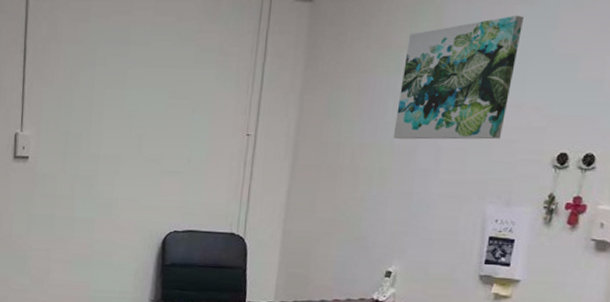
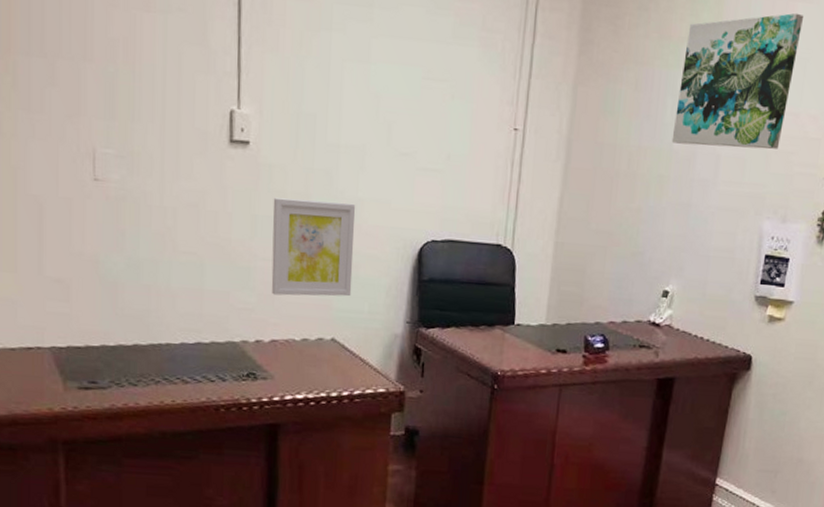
wall art: none [41,200,111,279] -> present [271,197,356,297]

